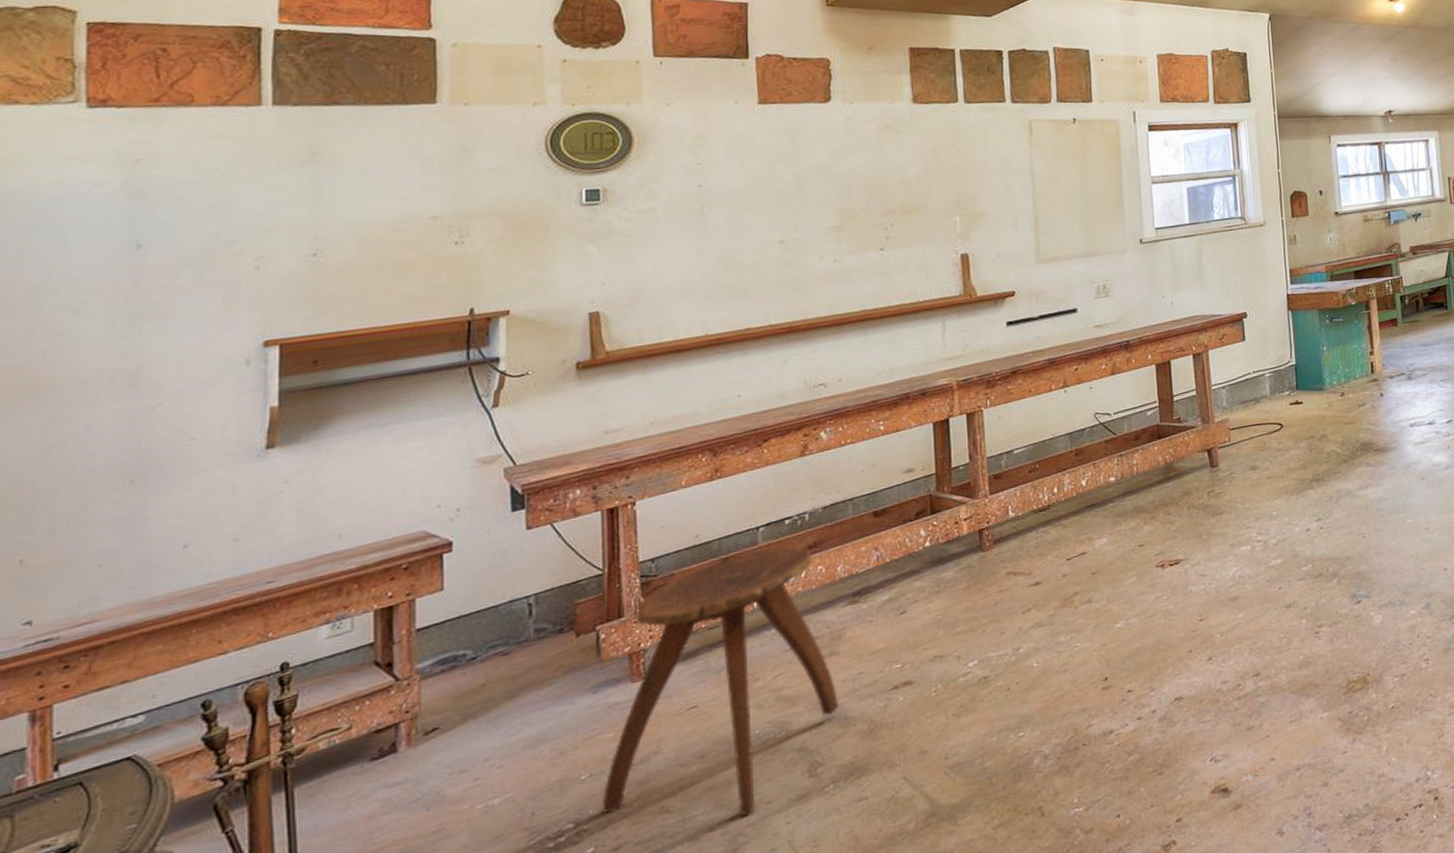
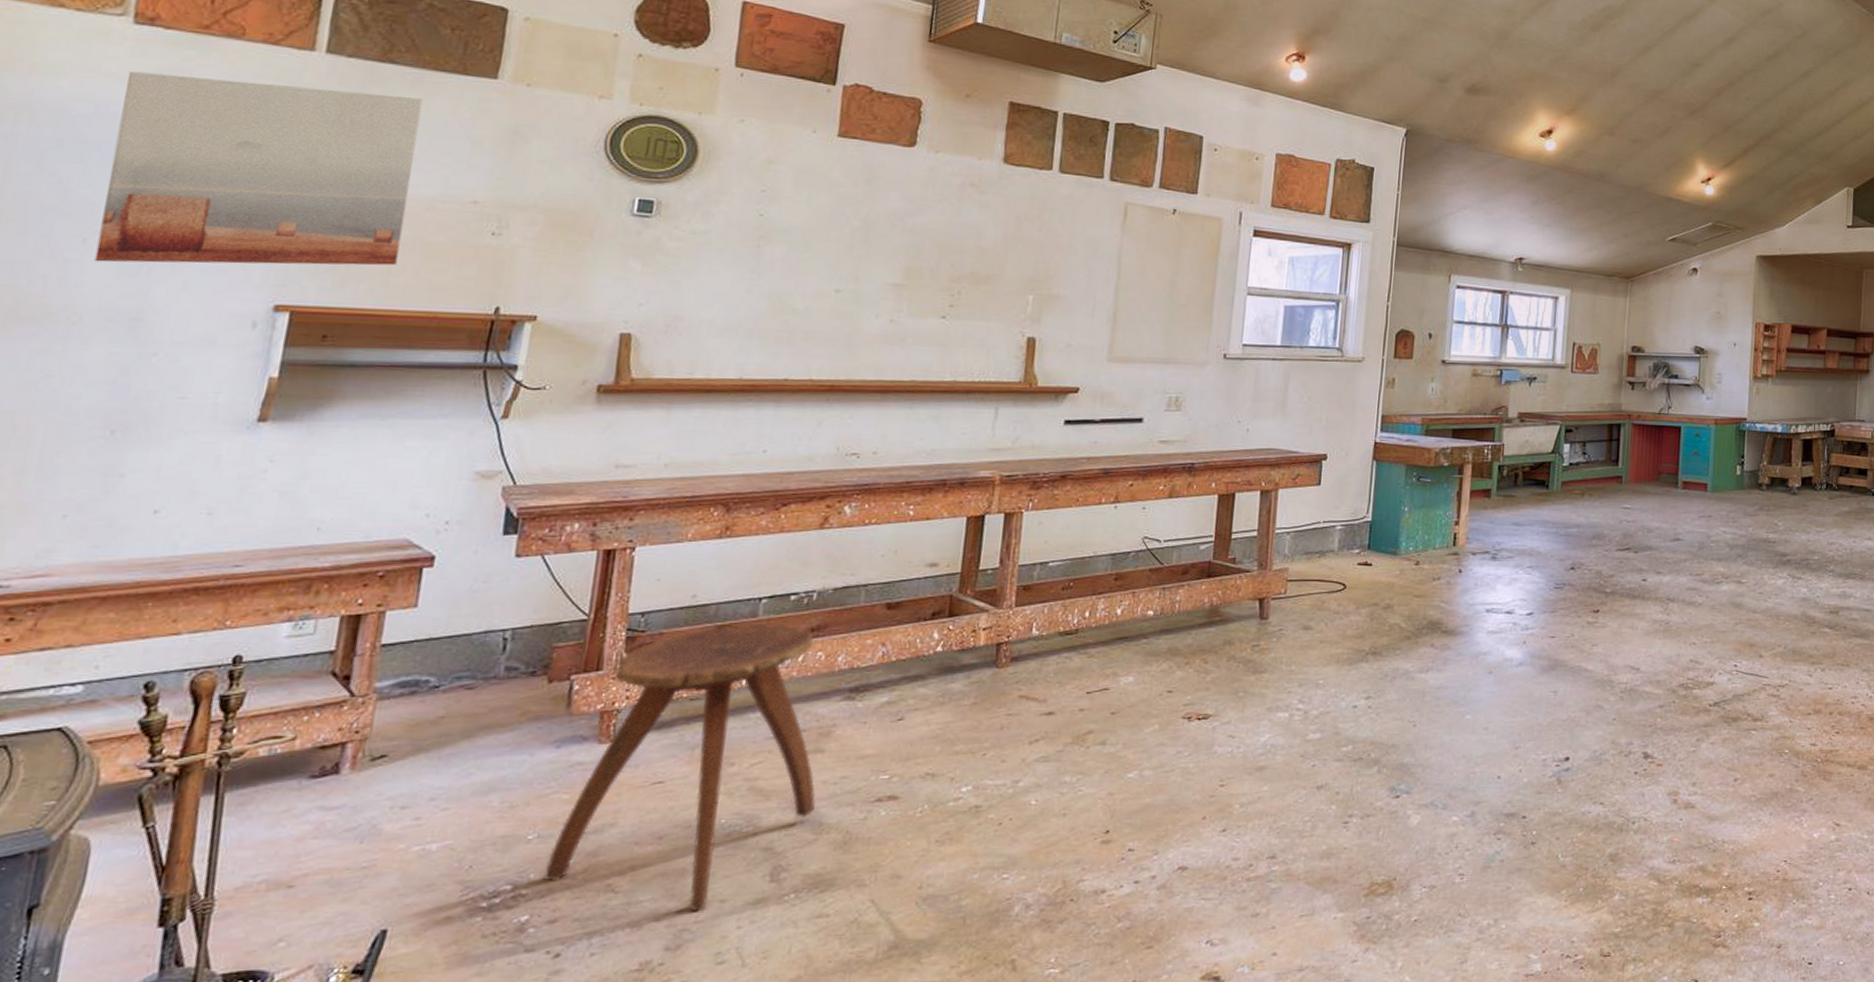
wall art: none [87,132,372,330] -> present [94,71,423,266]

